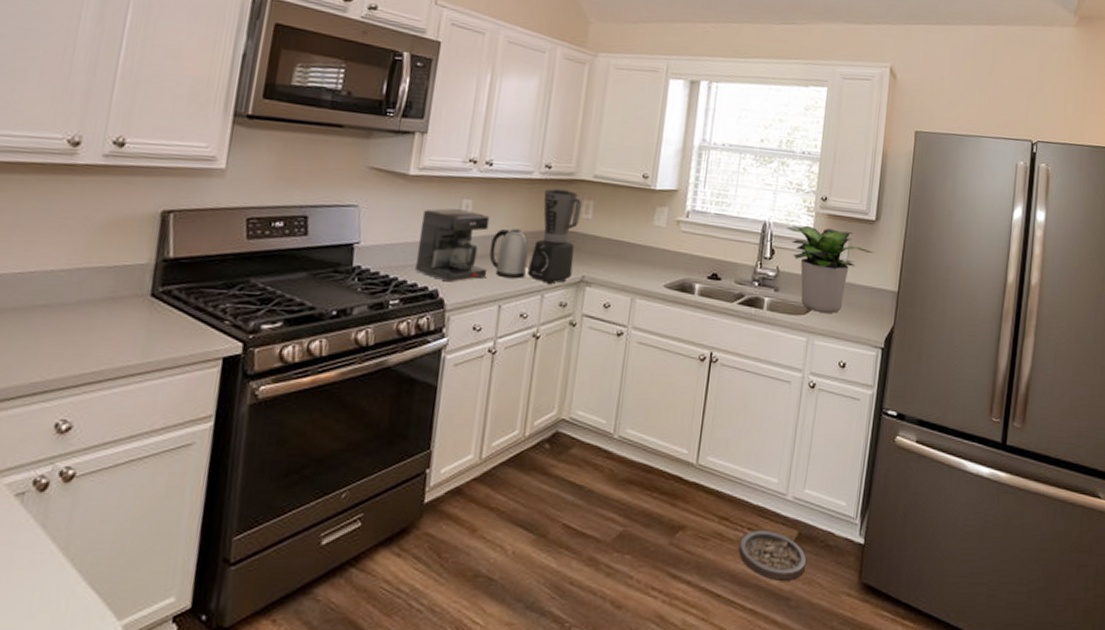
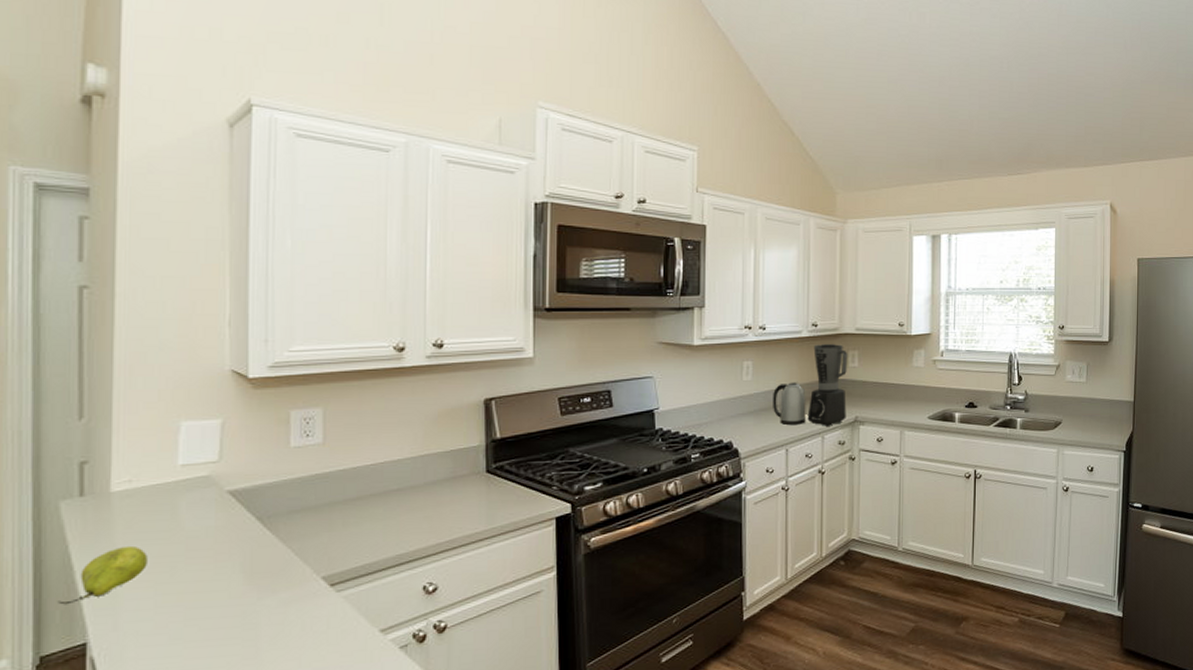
coffee maker: present [414,208,490,282] -> none [709,369,773,434]
pet bowl: present [739,529,806,580] -> none [1016,613,1074,654]
potted plant: present [786,225,874,313] -> none [1030,352,1110,426]

